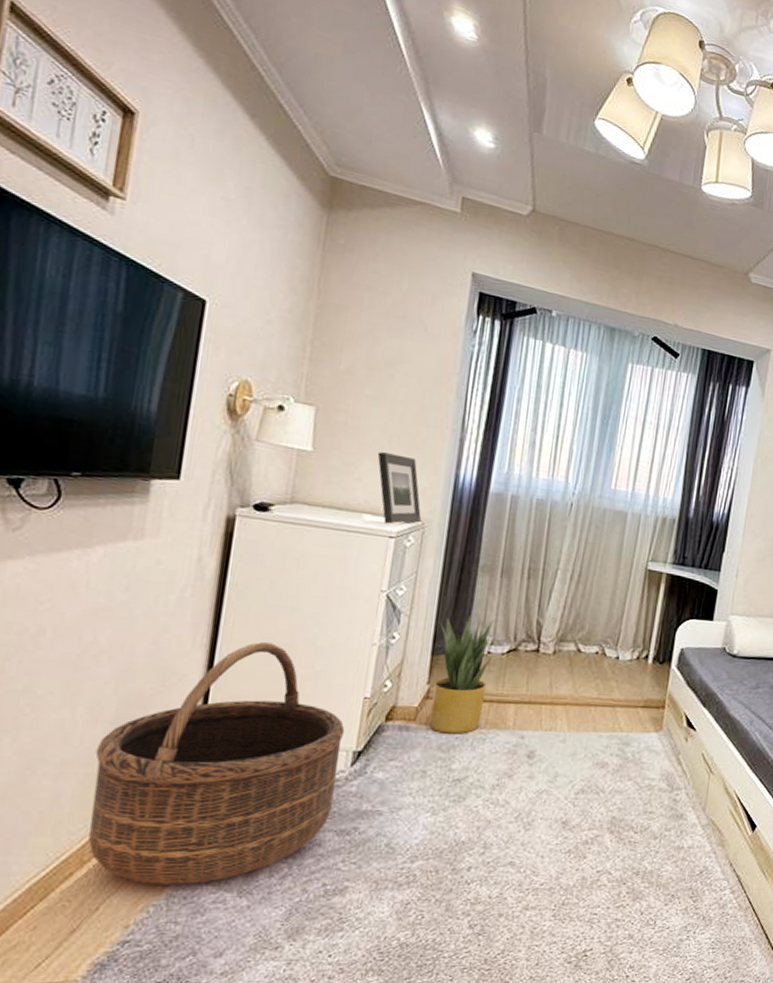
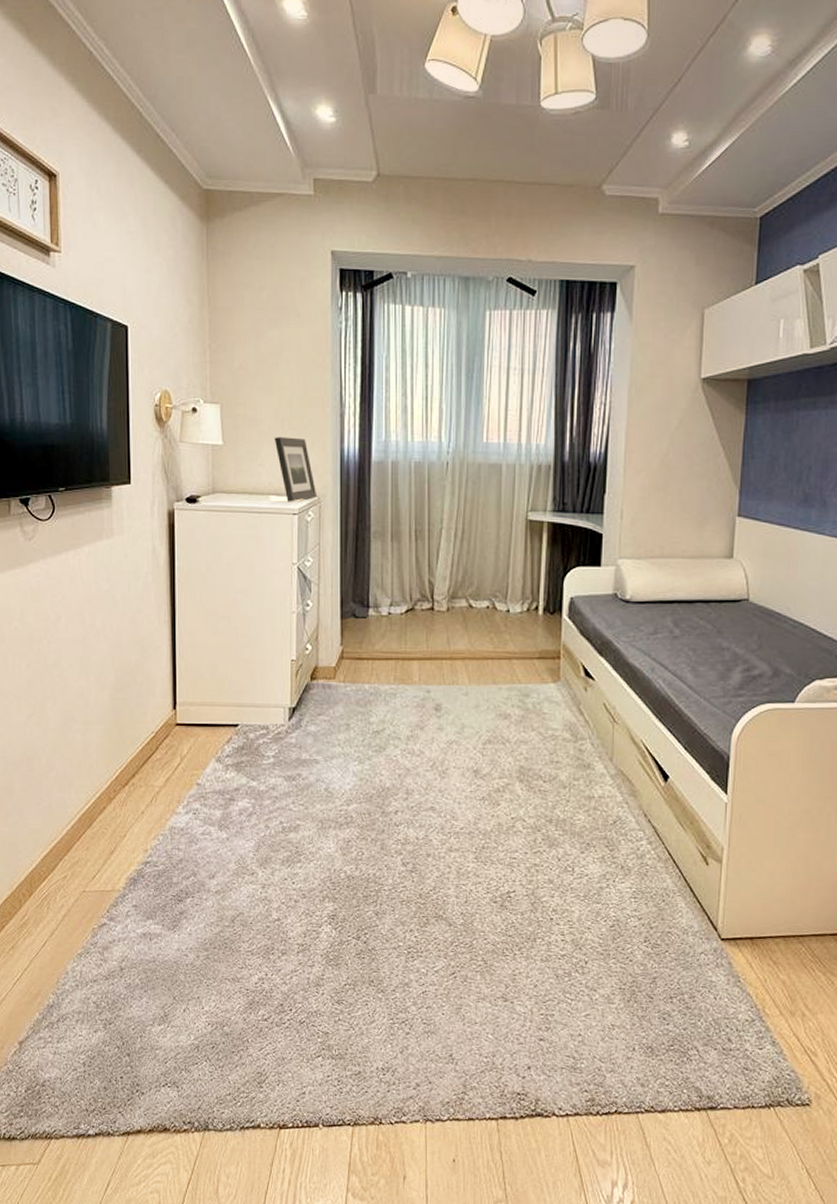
basket: present [88,641,345,885] -> none [106,615,280,819]
planter: present [429,616,494,734] -> none [345,580,394,690]

